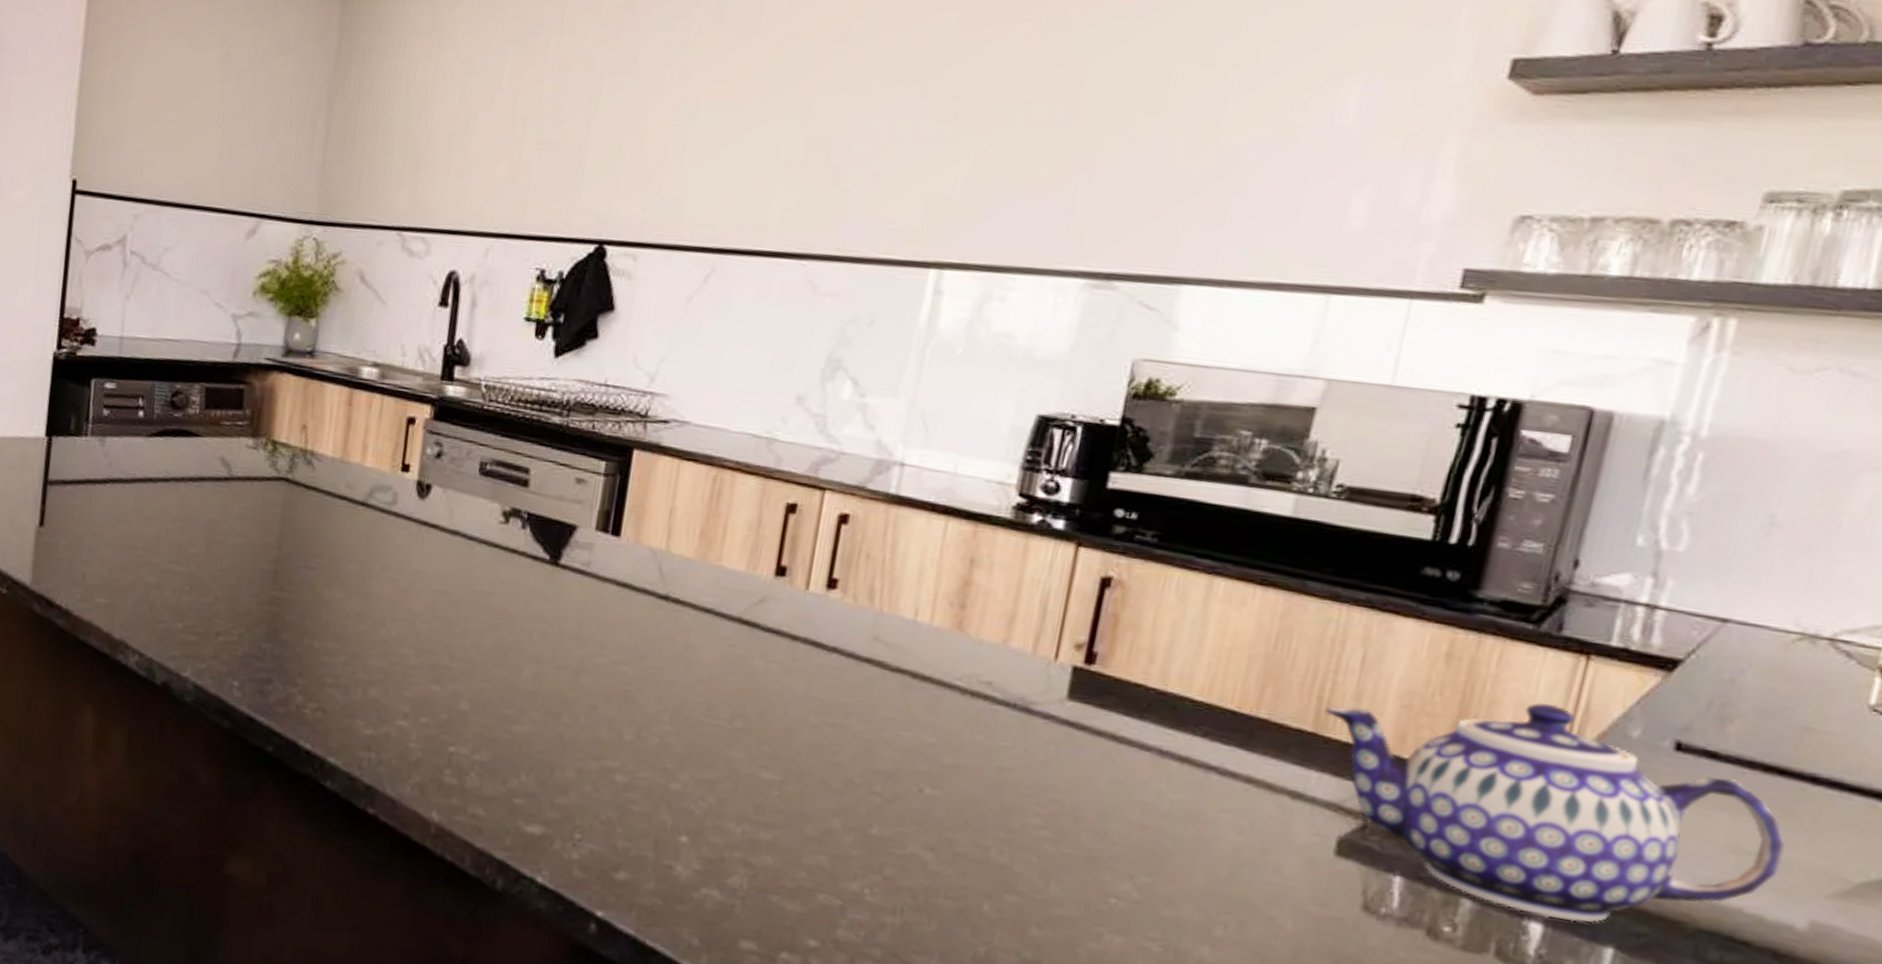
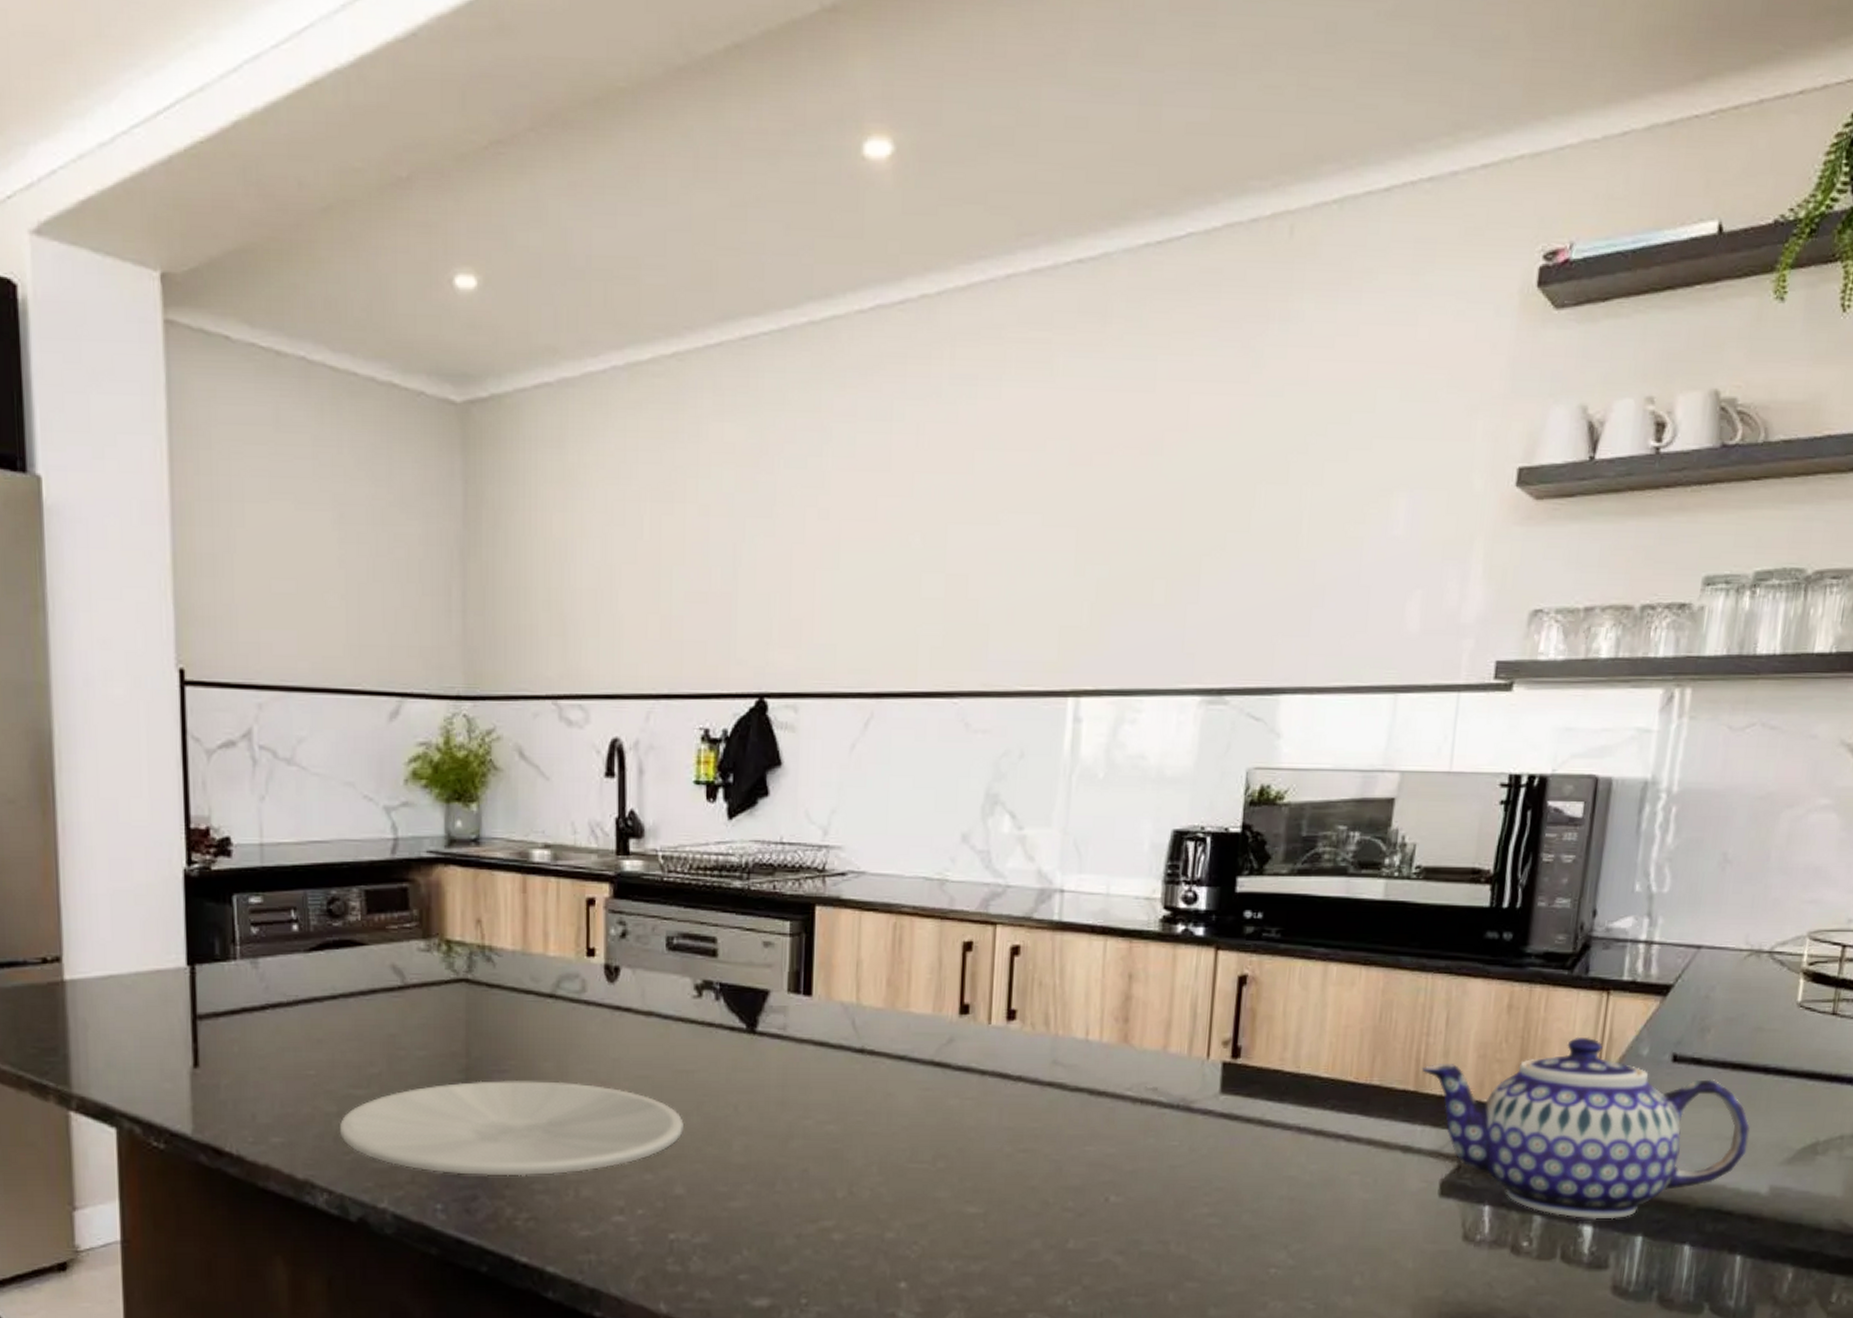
plate: none [156,572,476,673] -> present [340,1080,684,1176]

